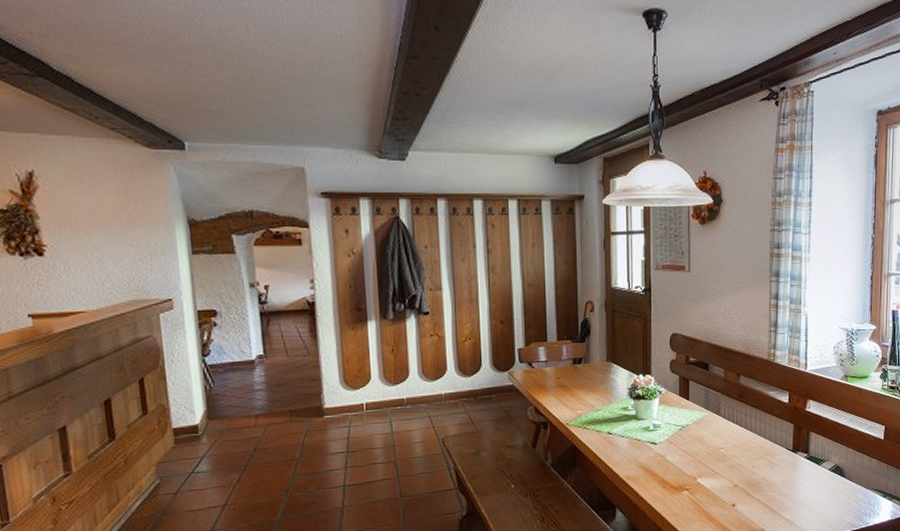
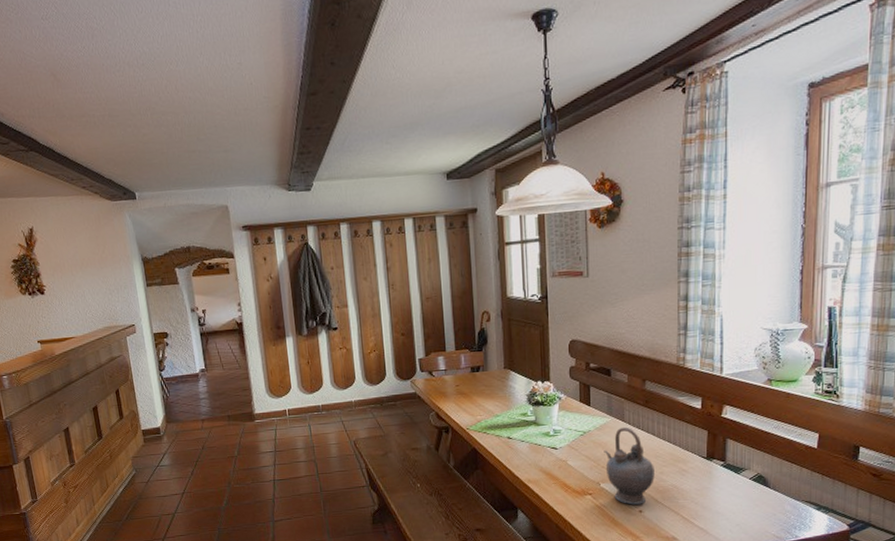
teapot: none [701,421,747,499] -> present [604,427,654,505]

